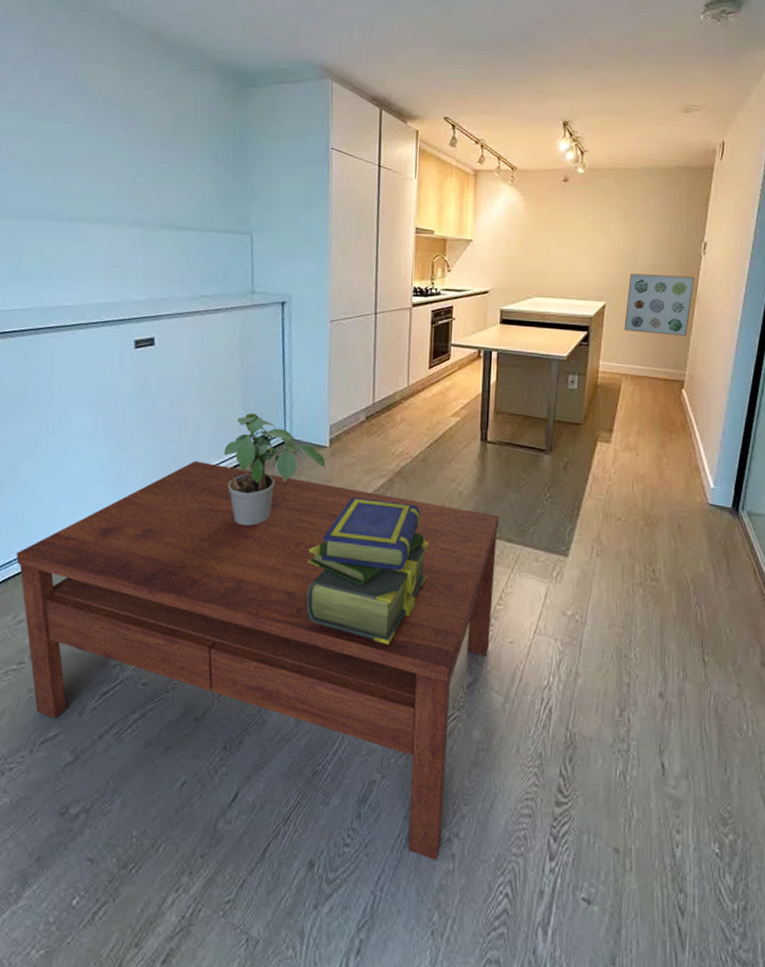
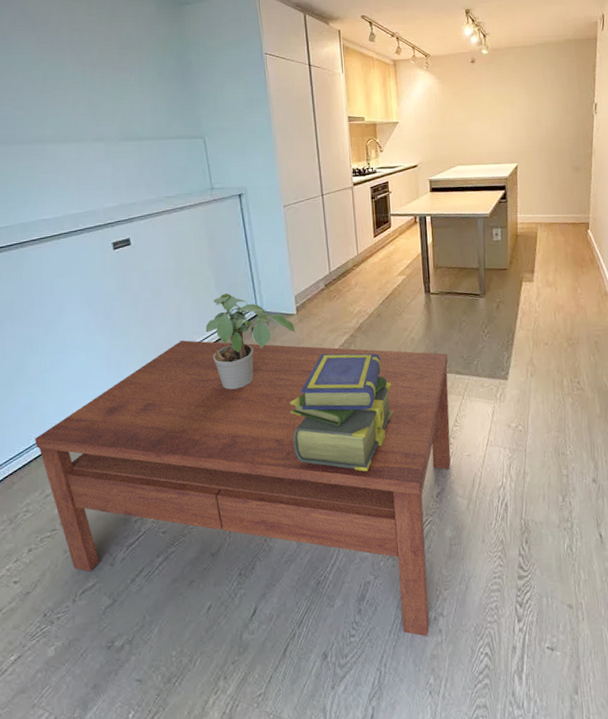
wall art: present [624,273,695,336] -> none [534,134,590,187]

